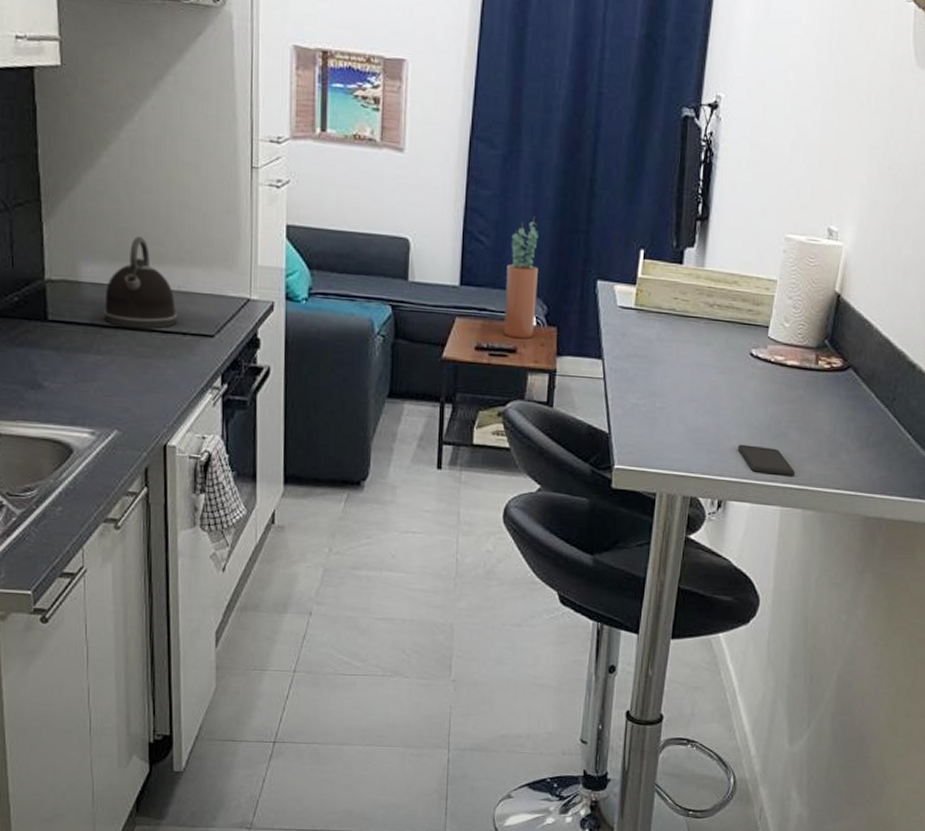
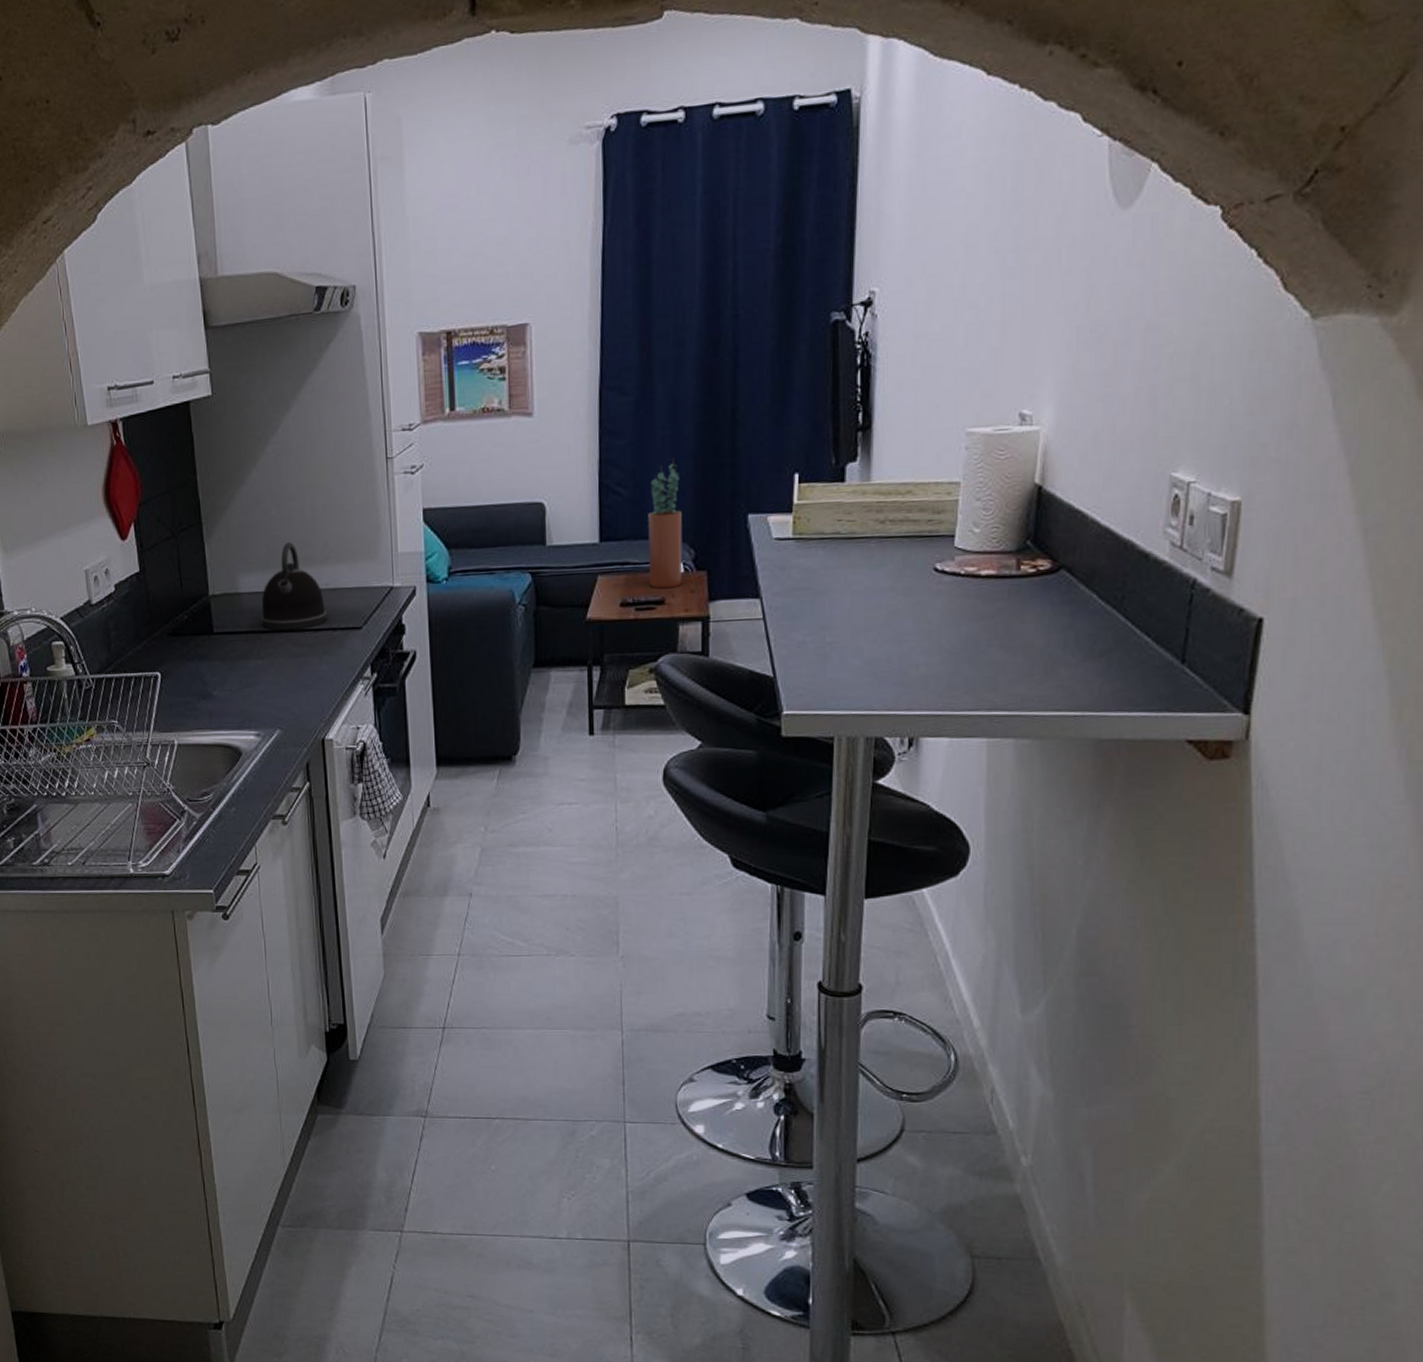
mobile phone: present [737,444,796,477] -> none [927,671,1003,703]

